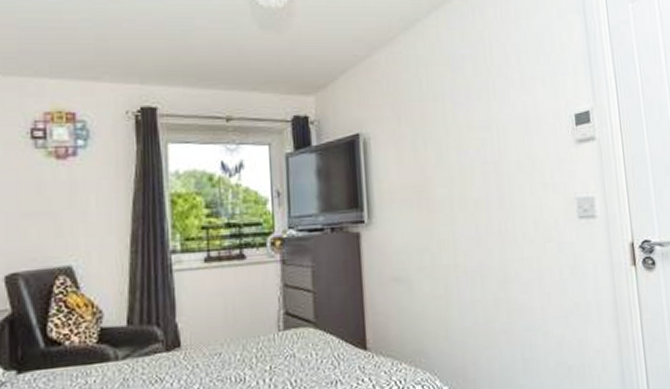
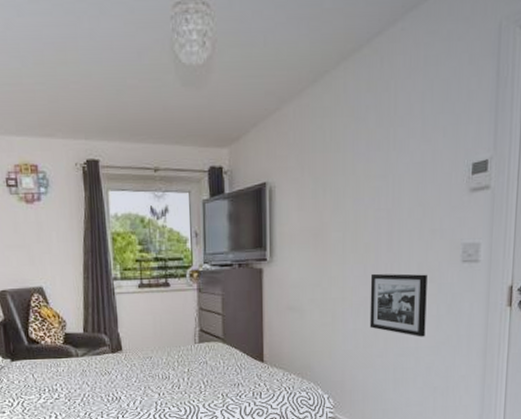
picture frame: none [483,232,551,307] -> present [369,273,427,337]

